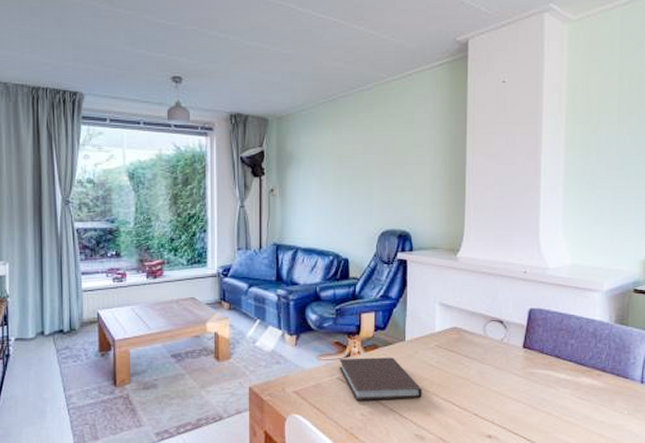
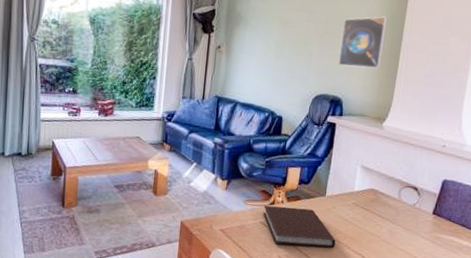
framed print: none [402,141,448,197] -> present [338,16,388,68]

